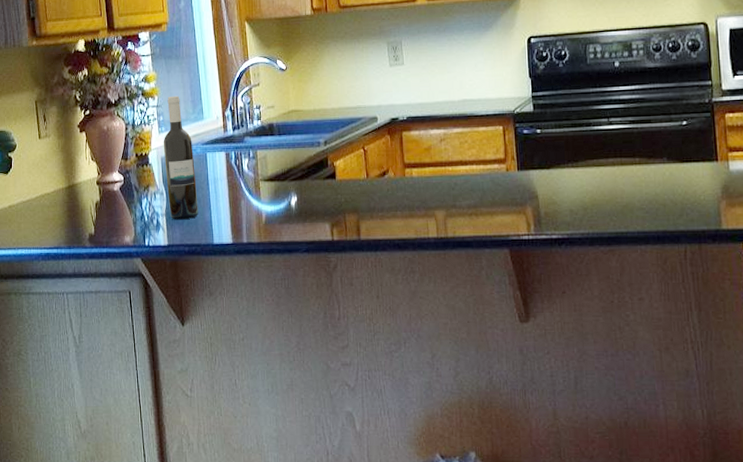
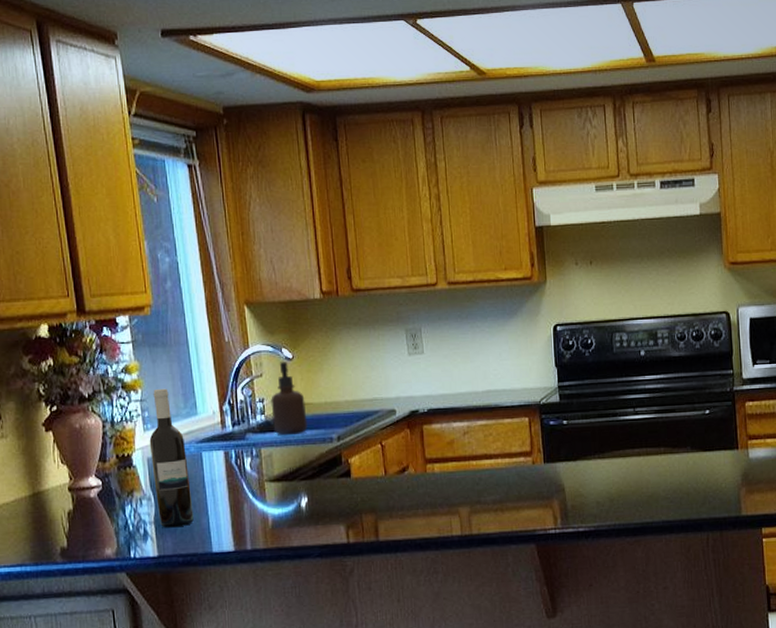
soap dispenser: none [266,71,298,140] -> present [271,360,308,436]

